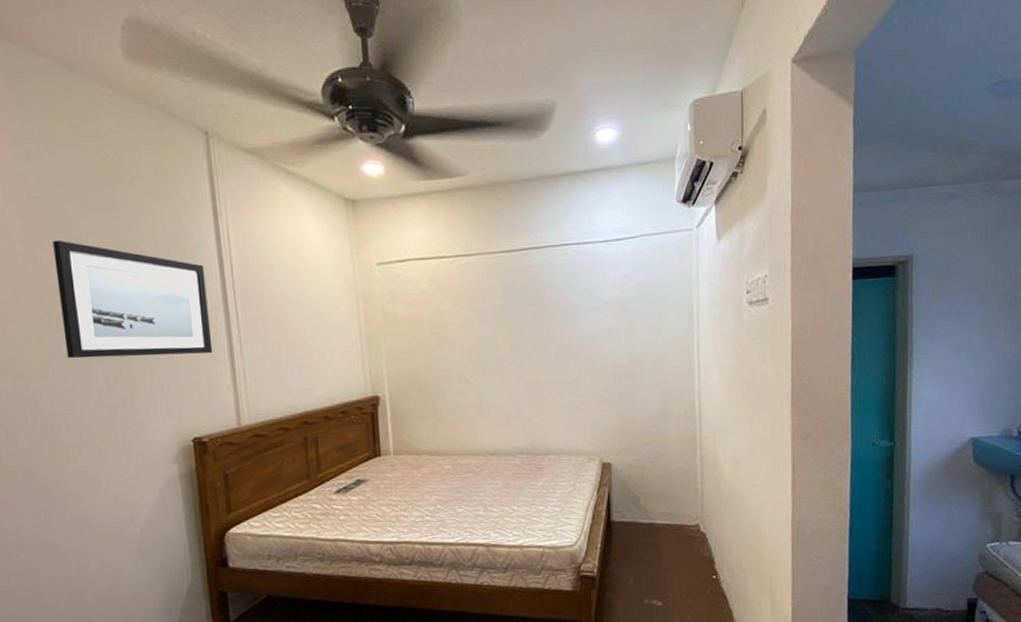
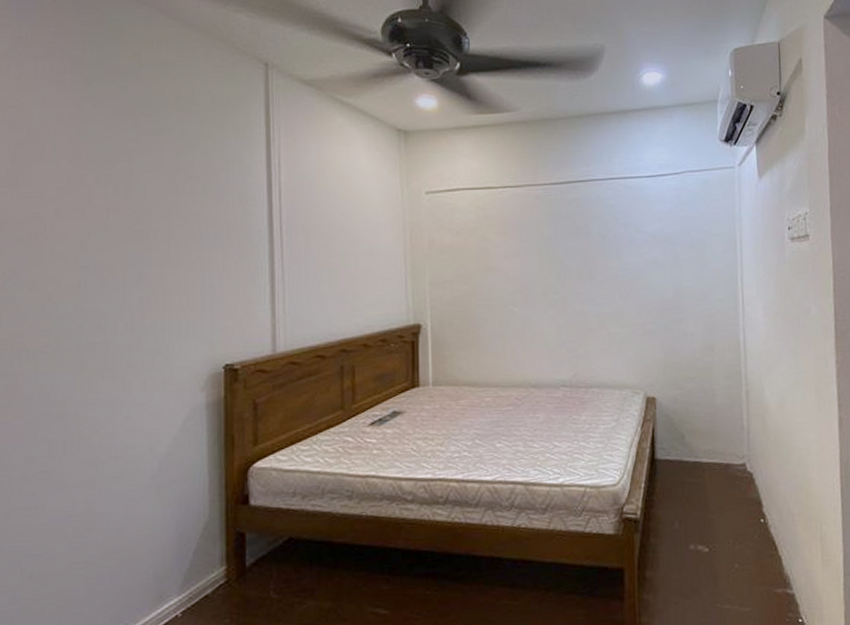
wall art: present [53,240,213,359] -> none [100,161,254,280]

